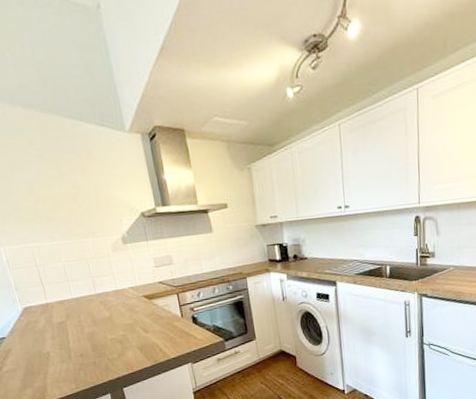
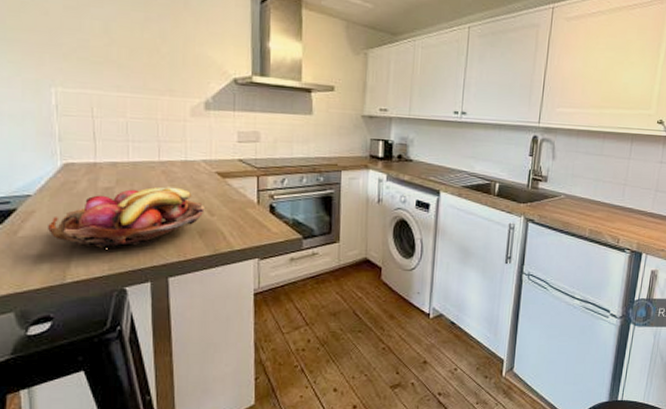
fruit basket: none [23,313,140,373] -> present [48,186,205,248]

